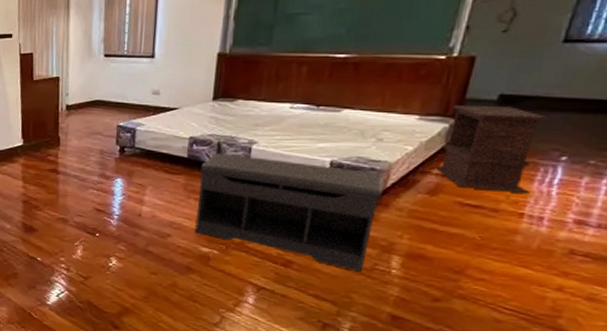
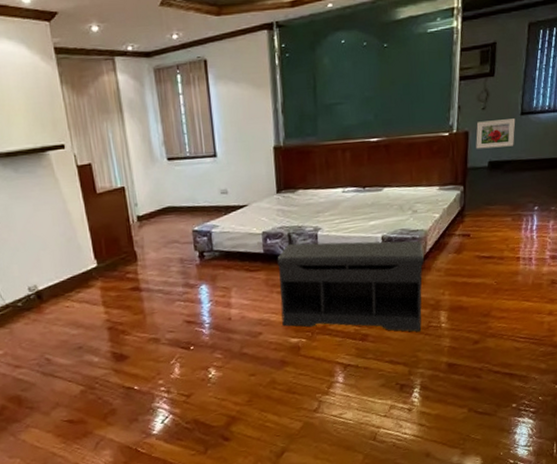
side table: present [434,105,548,193] -> none [456,171,522,244]
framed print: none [483,46,554,79] -> present [476,118,516,149]

